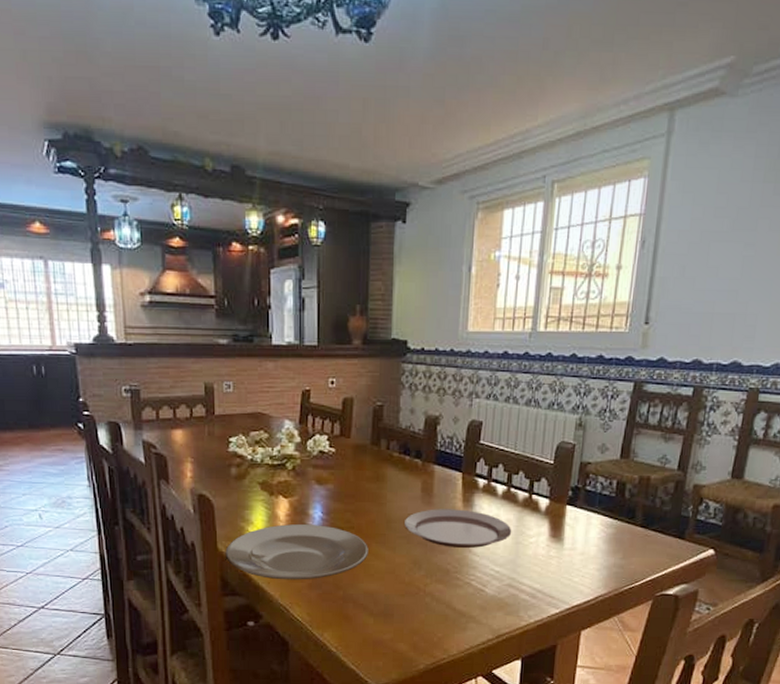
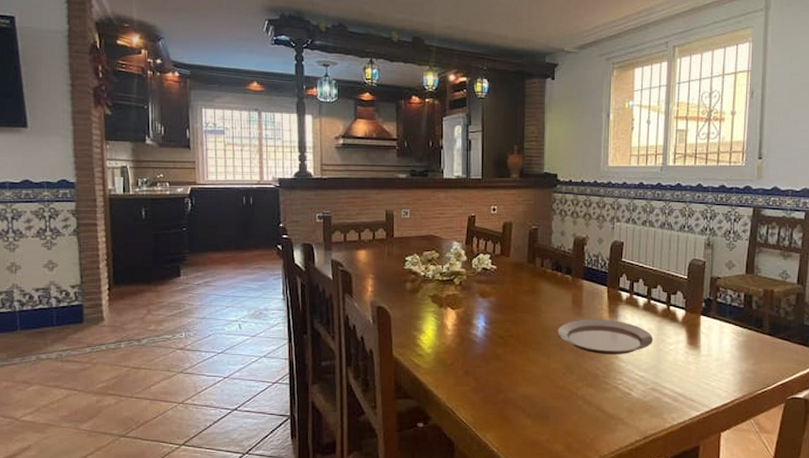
plate: present [225,524,368,580] -> none [399,333,526,384]

